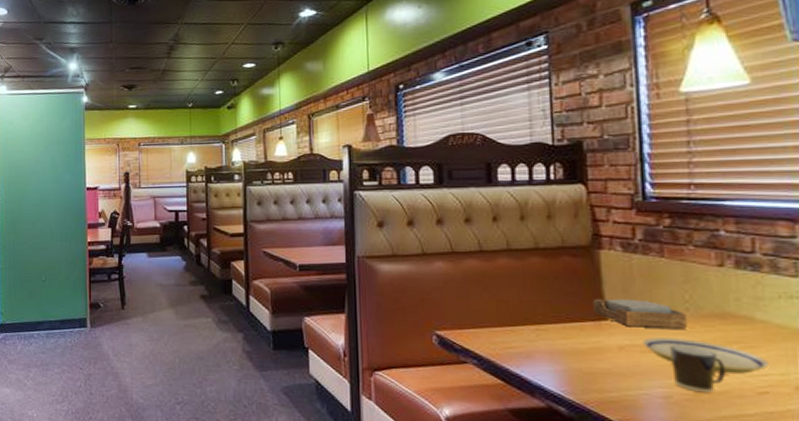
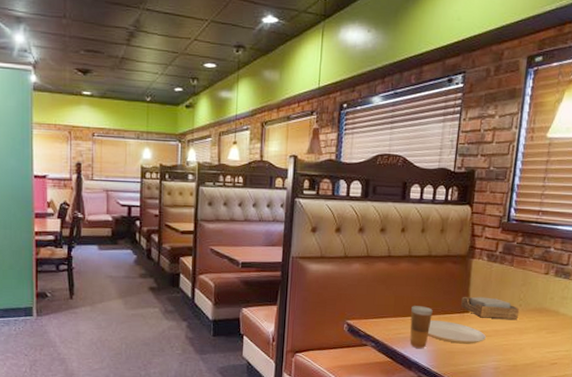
beverage cup: none [522,312,554,367] -> present [409,306,433,348]
plate: none [550,329,641,363] -> present [428,319,486,344]
plate: present [642,337,769,374] -> none [488,325,561,351]
mug: present [670,344,725,393] -> none [503,331,535,365]

